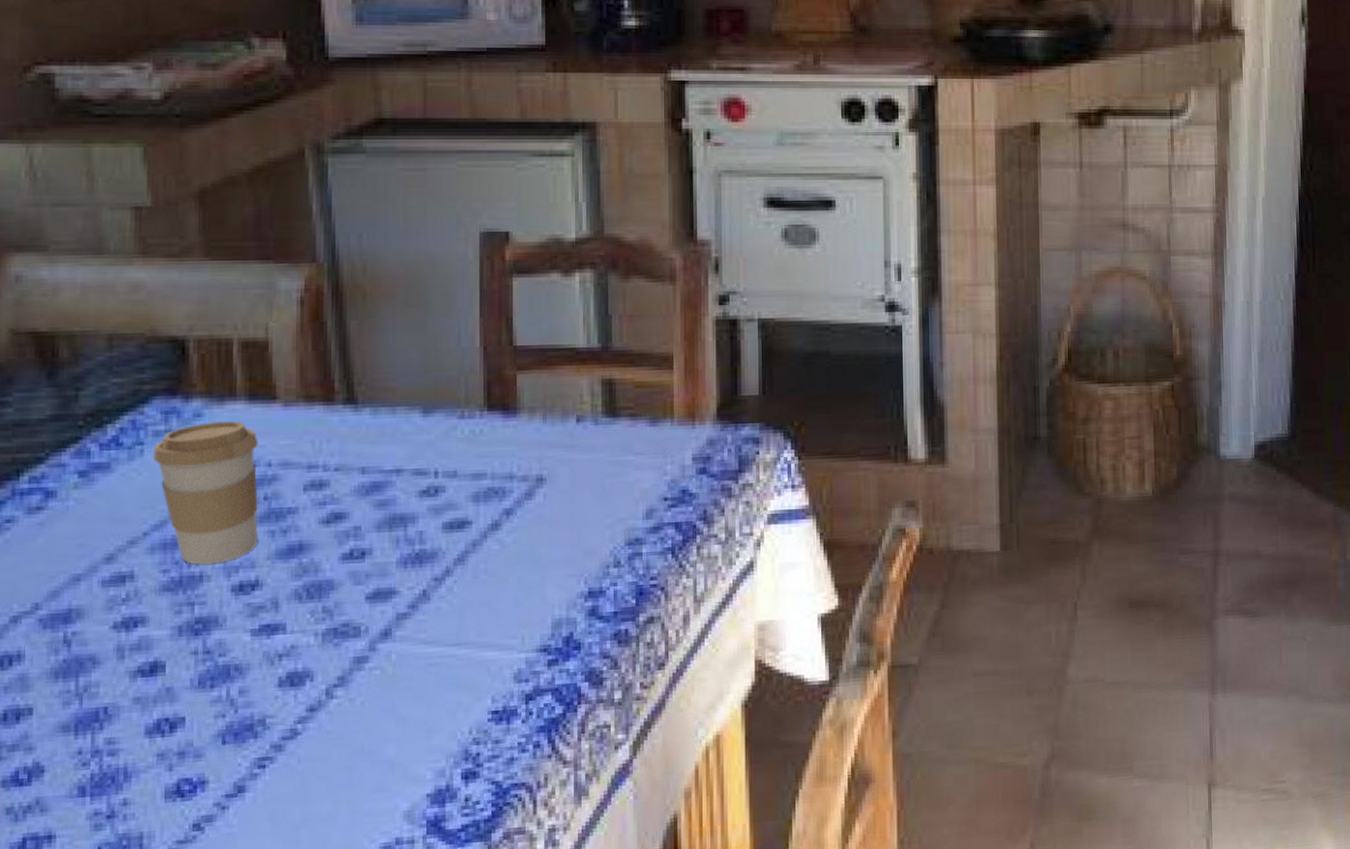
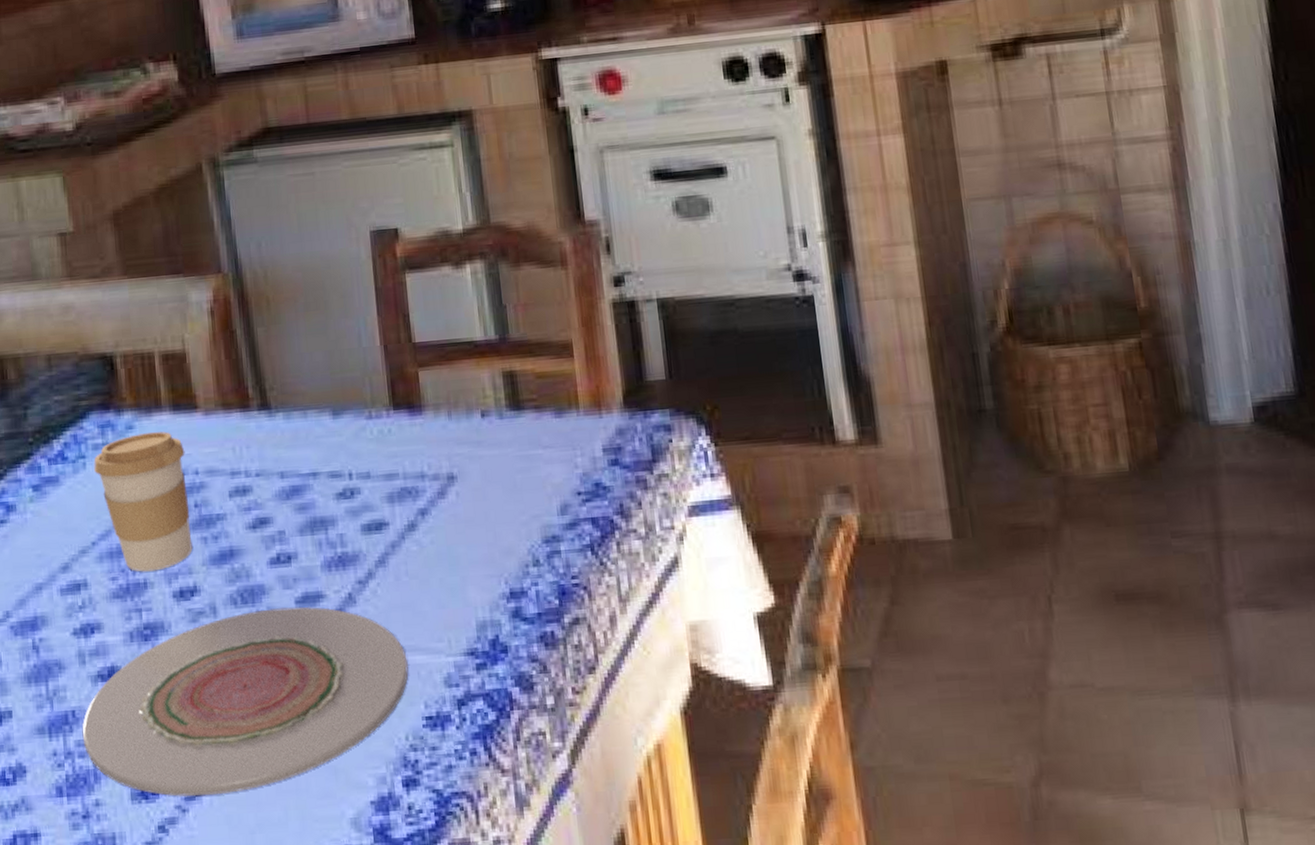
plate: none [114,603,478,794] -> present [82,607,409,796]

